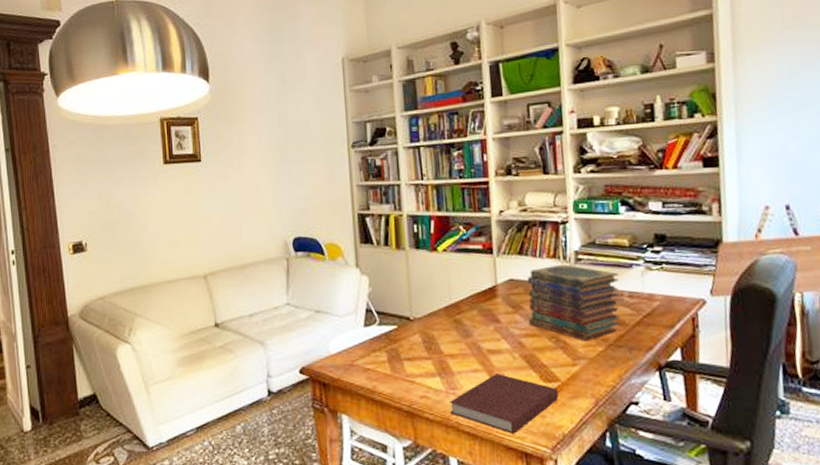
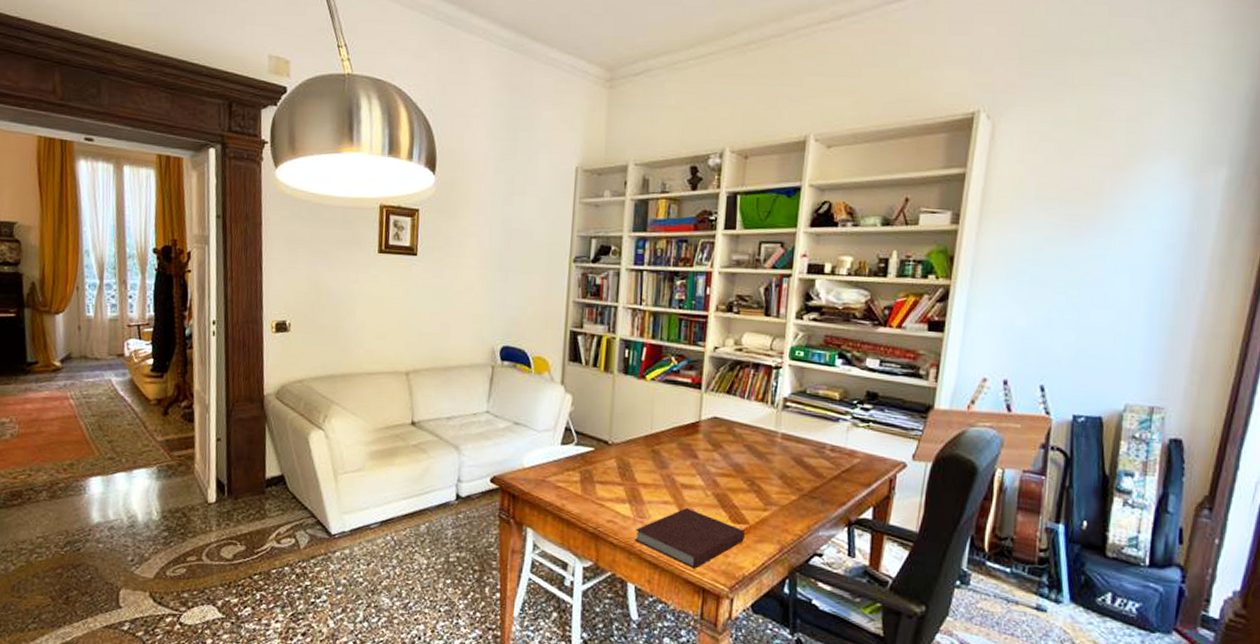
book stack: present [527,264,620,341] -> none [726,408,824,488]

